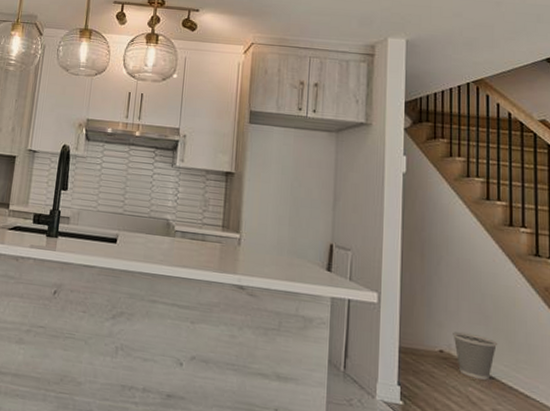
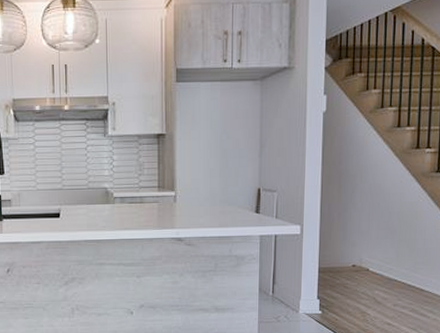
wastebasket: present [453,331,498,380] -> none [364,246,401,283]

